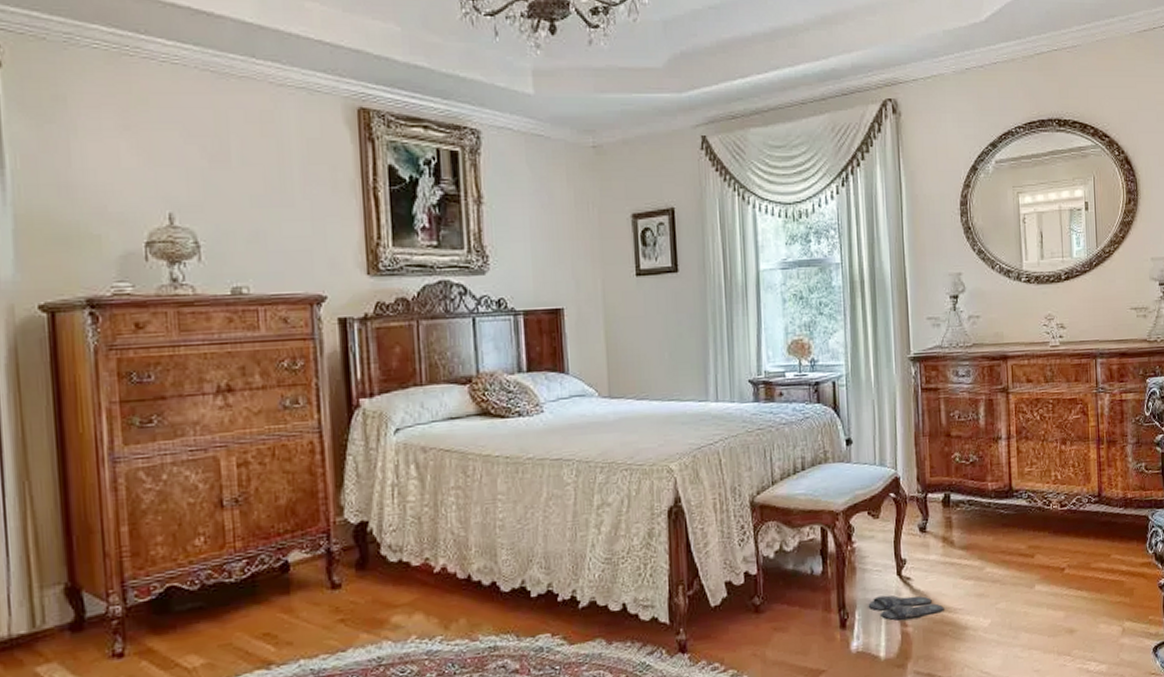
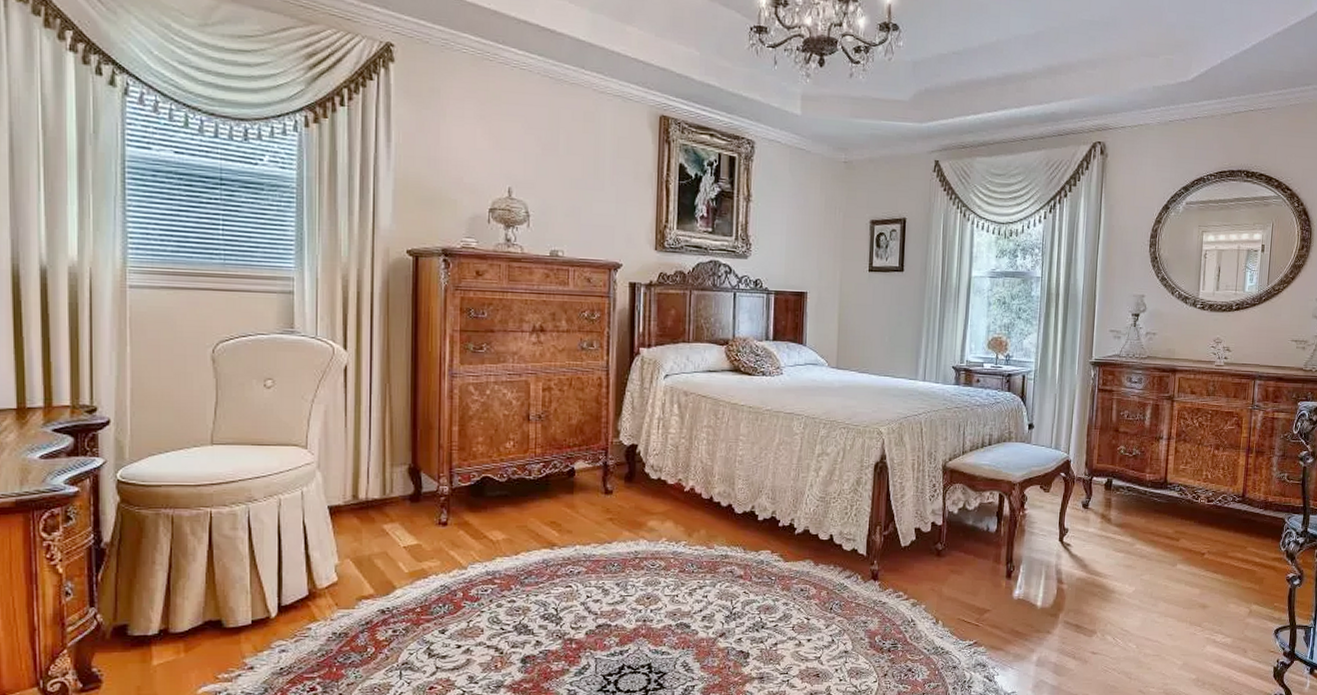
slippers: present [868,595,944,621] -> none [1031,556,1096,579]

